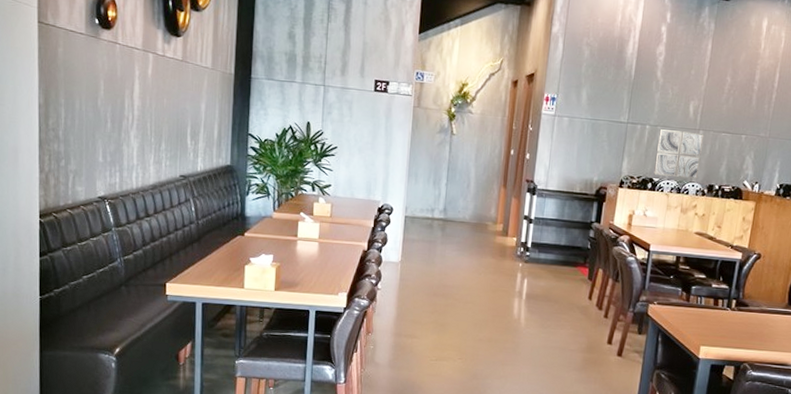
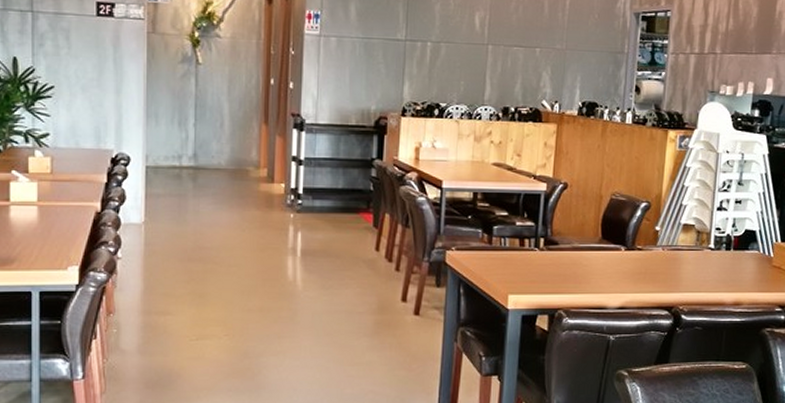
wall art: present [654,129,704,179] -> none [440,46,494,102]

